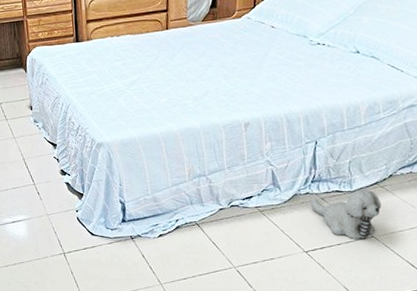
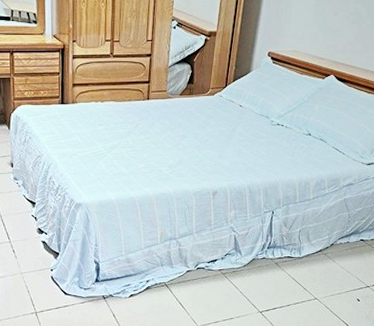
plush toy: present [310,189,382,240] -> none [265,255,324,301]

